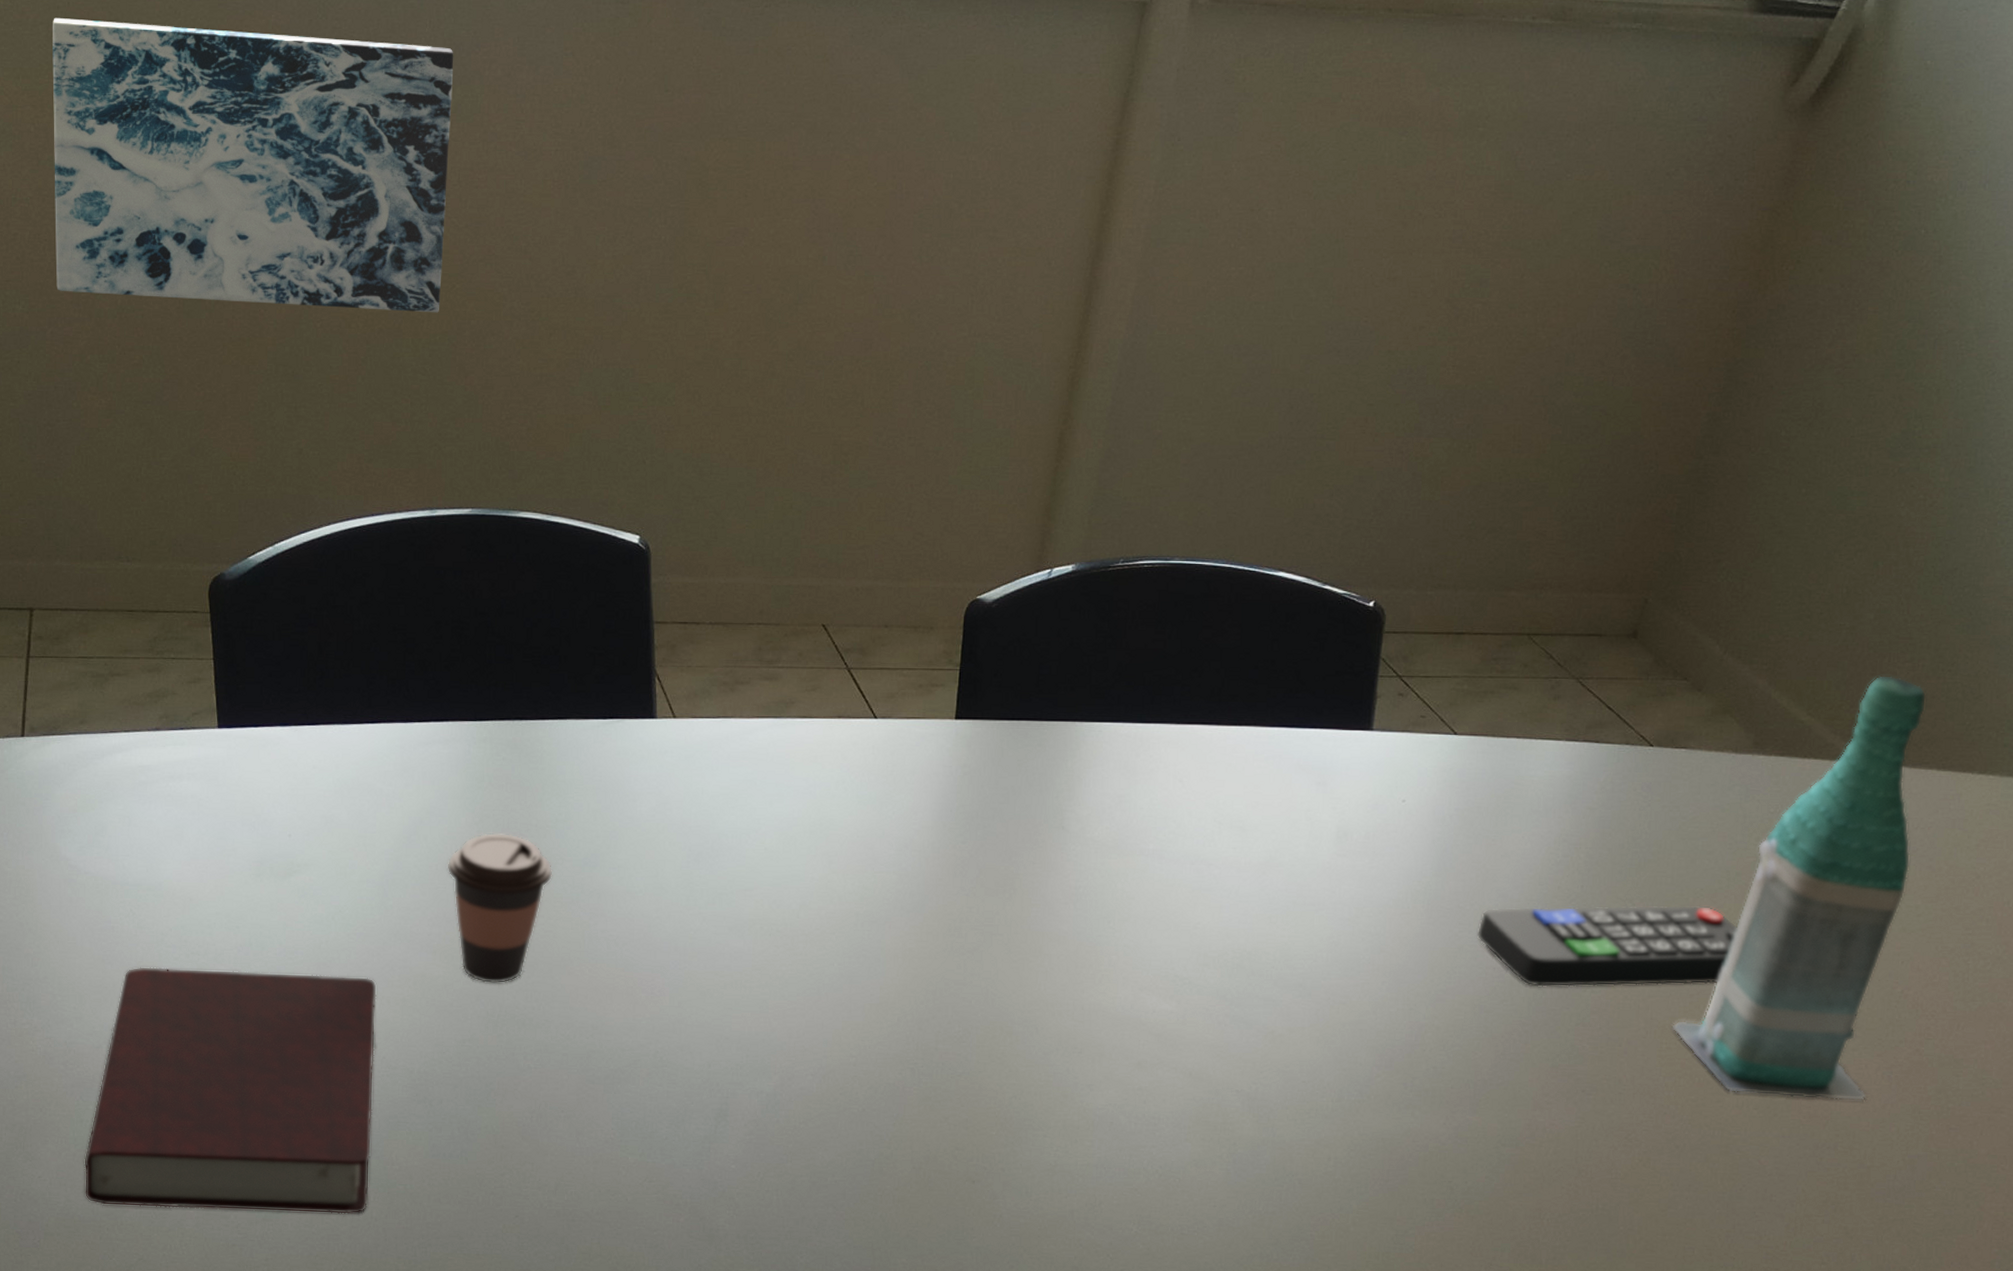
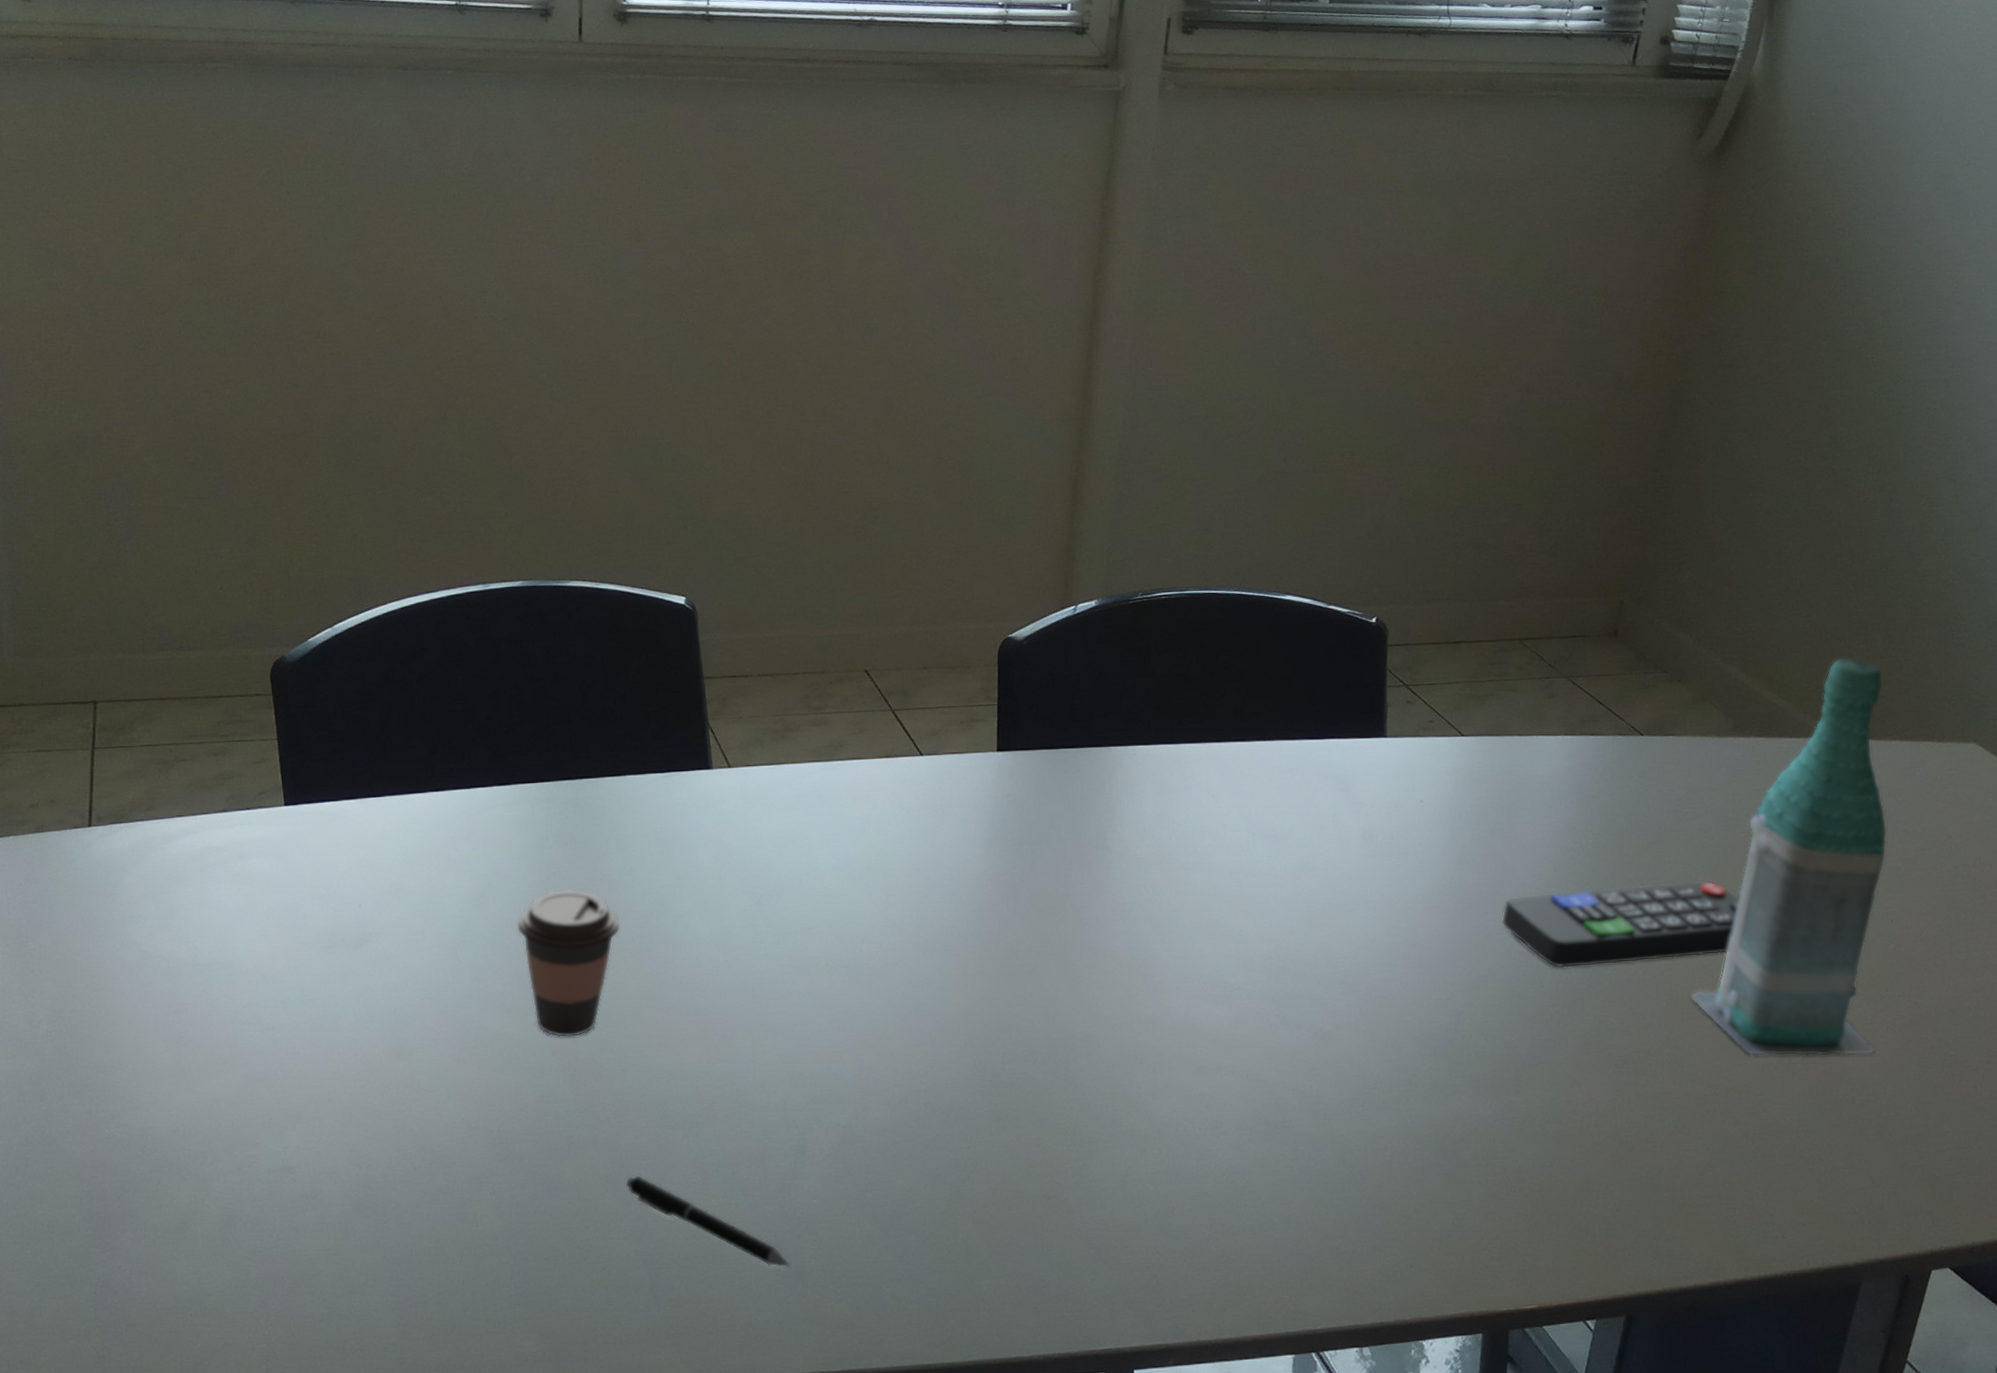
wall art: present [52,17,454,313] -> none [100,146,485,401]
book: present [84,967,377,1214] -> none [165,1040,455,1291]
pen: none [543,1127,704,1230] -> present [625,1175,790,1268]

